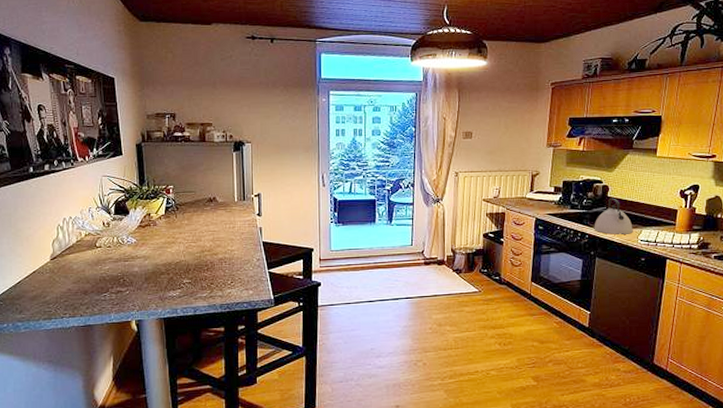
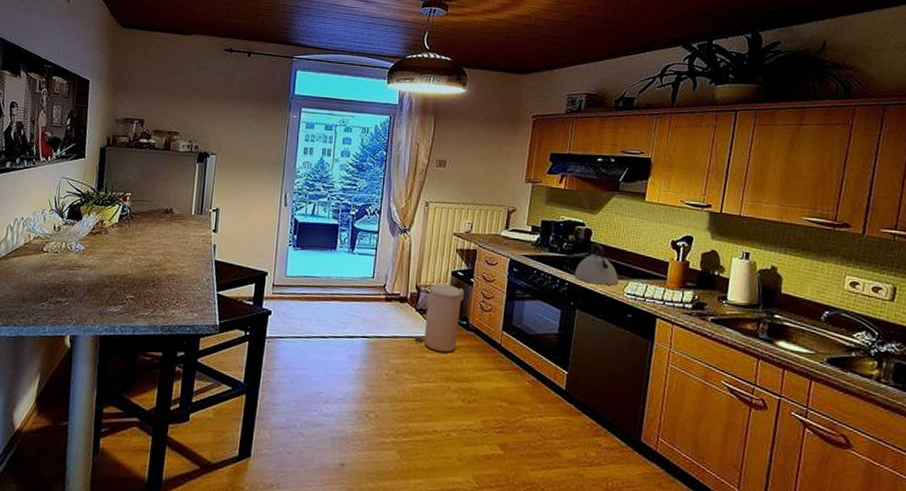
pedal bin: none [453,245,496,306] -> present [415,283,464,353]

